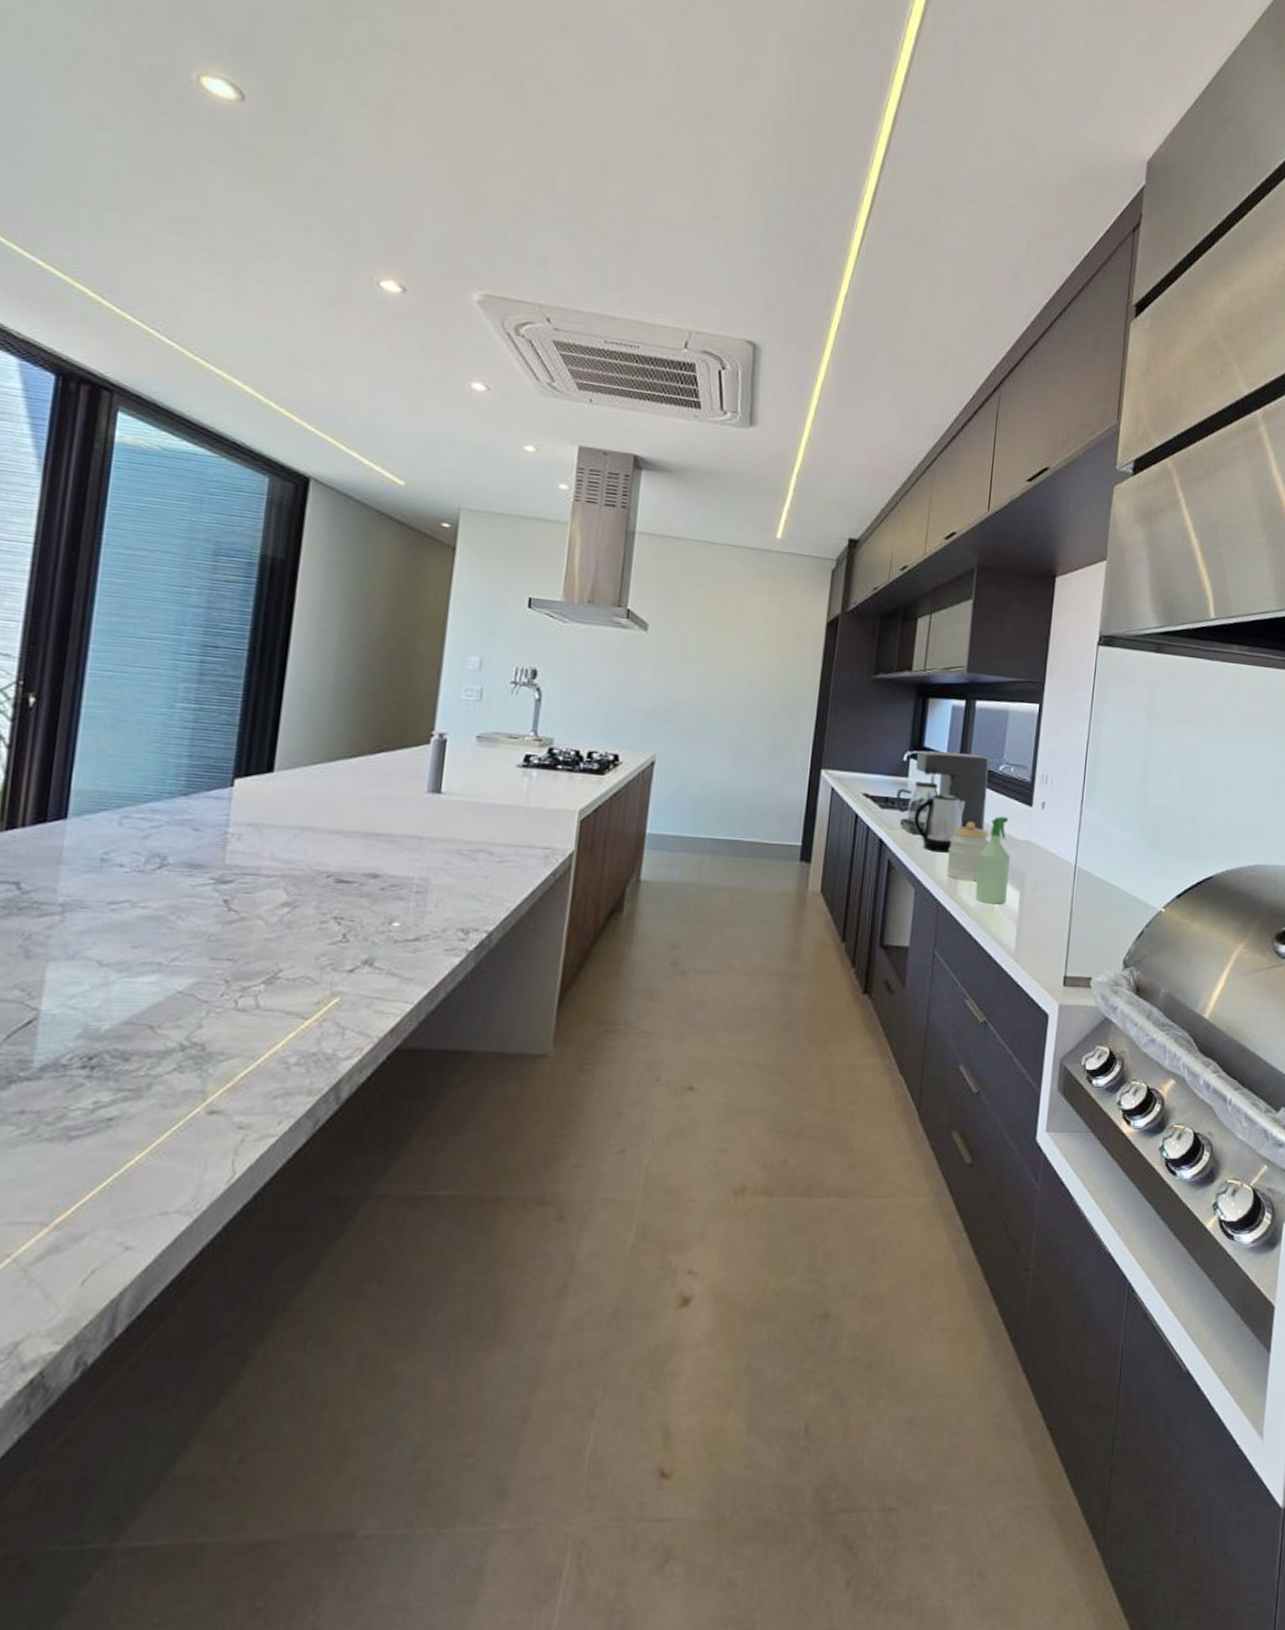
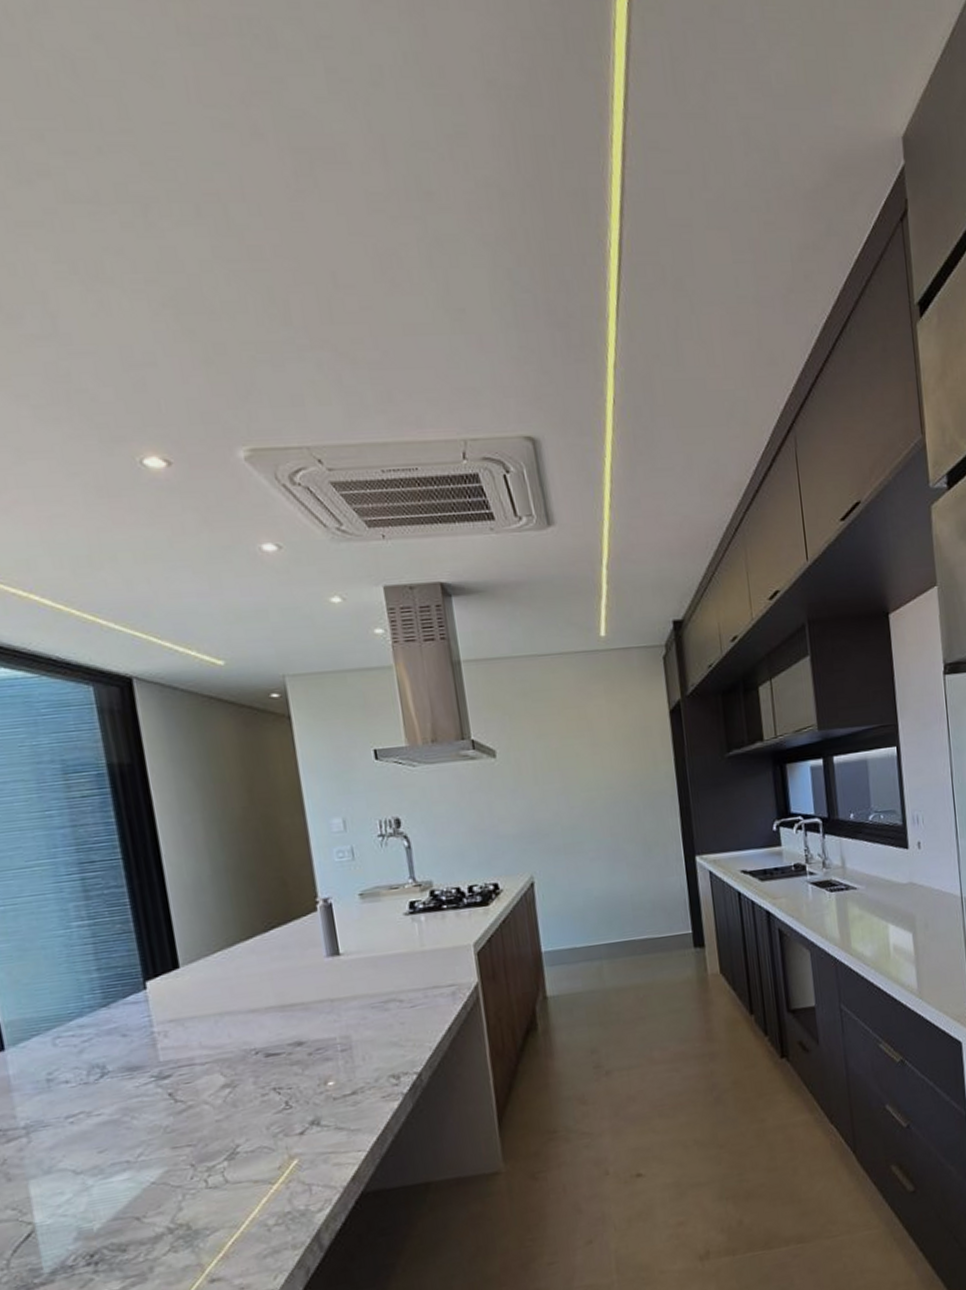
coffee maker: present [896,751,989,835] -> none [773,809,865,900]
kettle: present [913,793,966,853] -> none [794,853,844,912]
jar: present [947,821,990,882] -> none [833,875,873,934]
spray bottle: present [975,816,1011,904] -> none [864,864,900,951]

